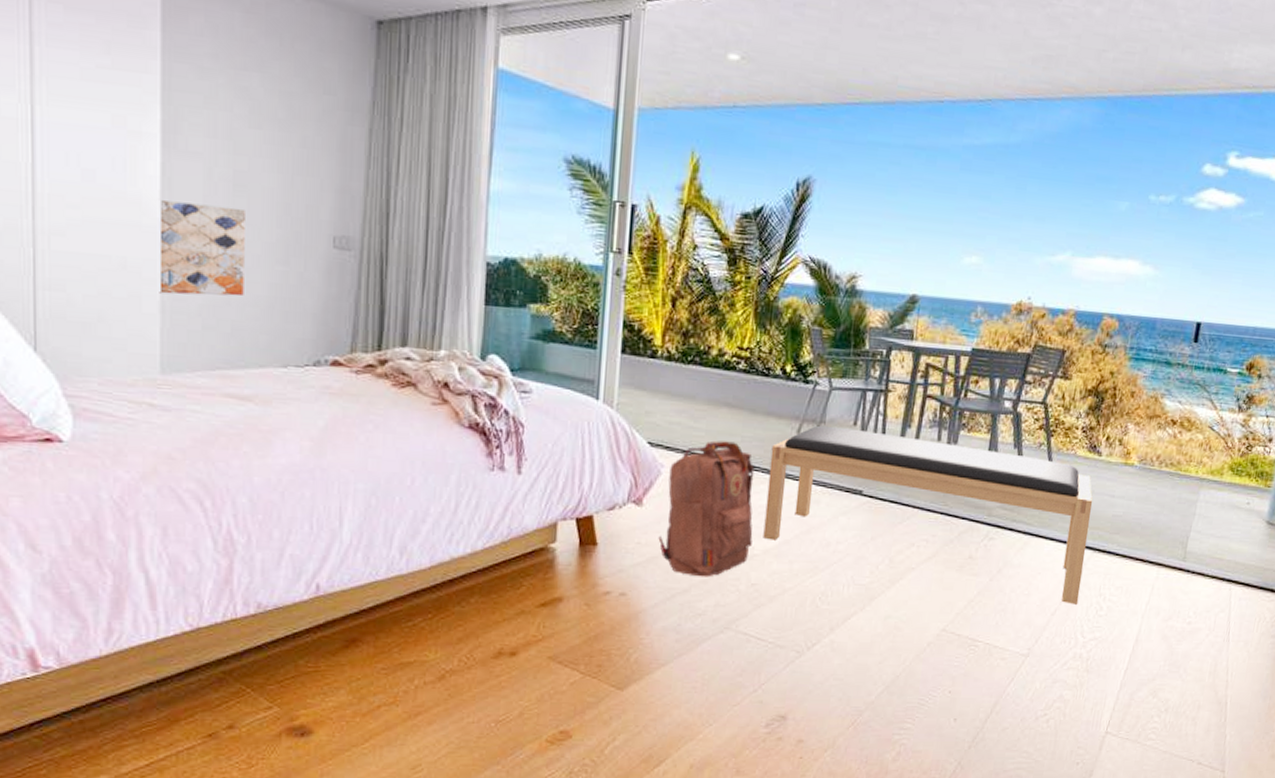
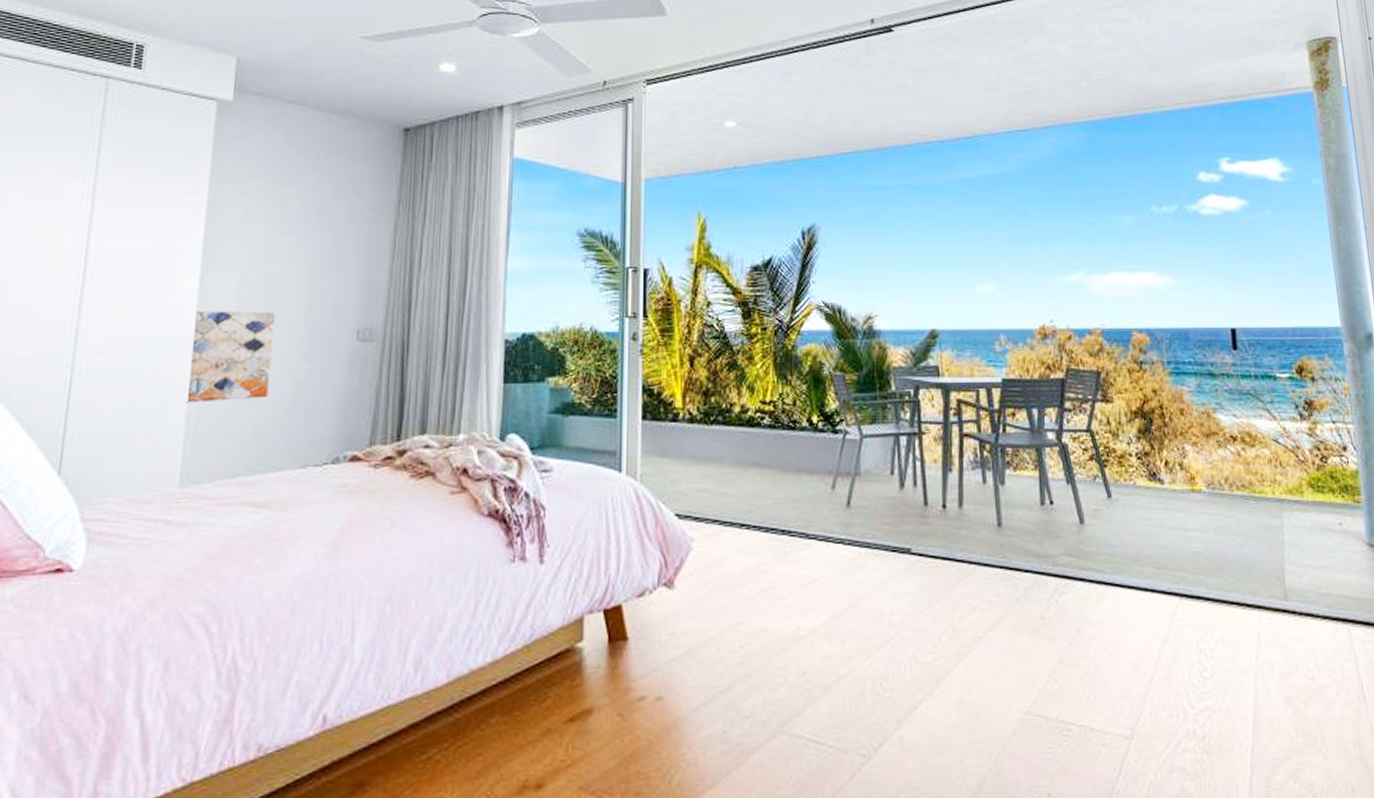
backpack: present [658,440,755,577] -> none [694,505,797,669]
bench: present [763,425,1093,605] -> none [807,477,1177,667]

